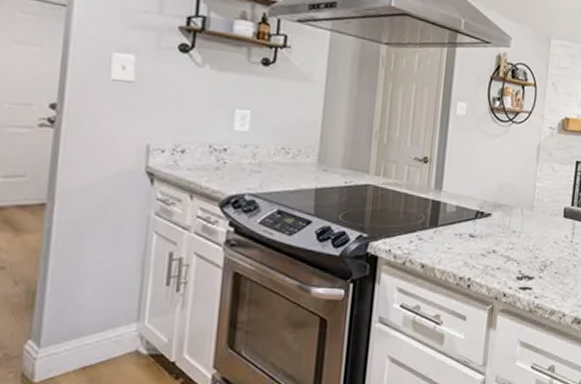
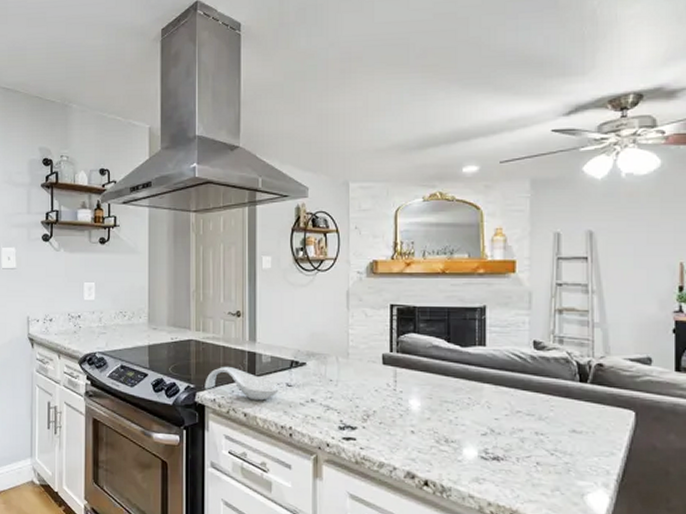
spoon rest: none [379,215,463,252] -> present [204,367,280,401]

